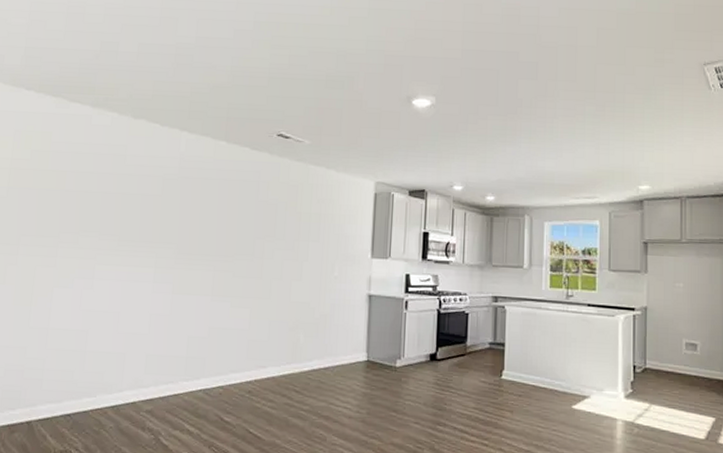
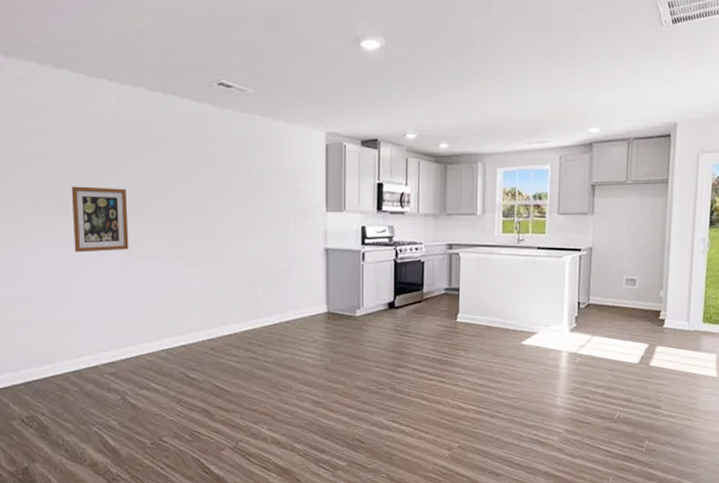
wall art: none [129,224,184,288] -> present [71,186,129,253]

